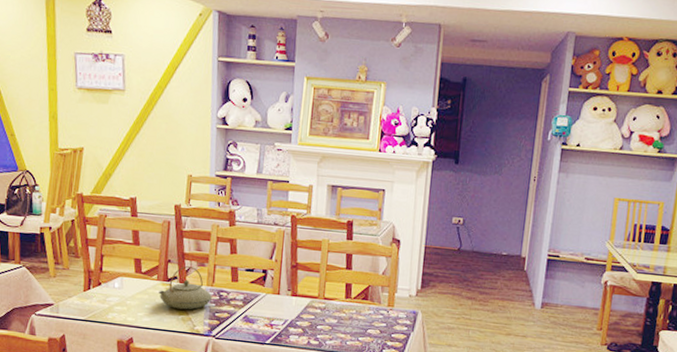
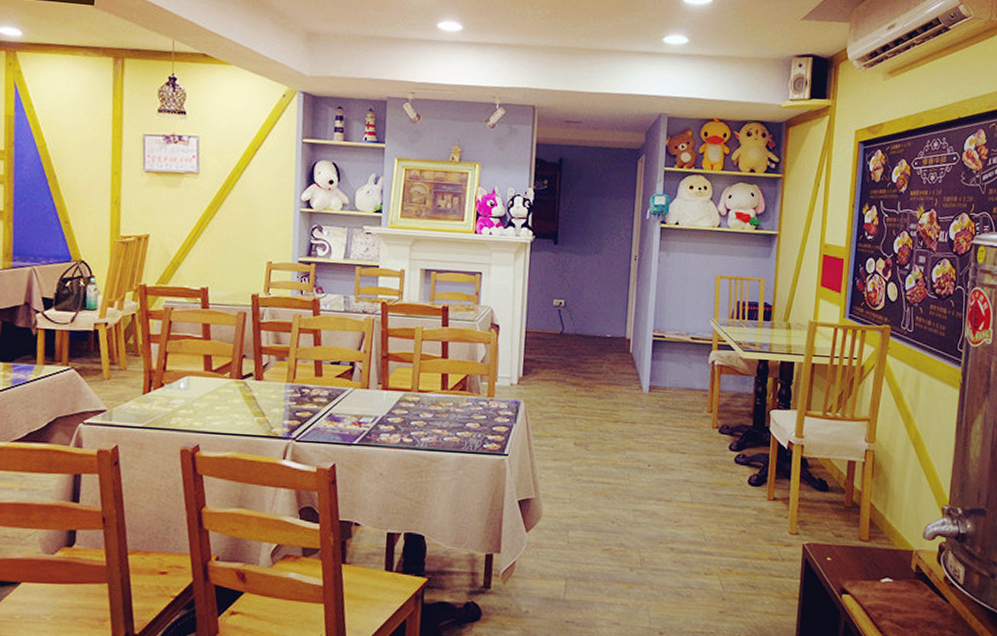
teapot: present [159,266,213,310] -> none [231,361,294,411]

